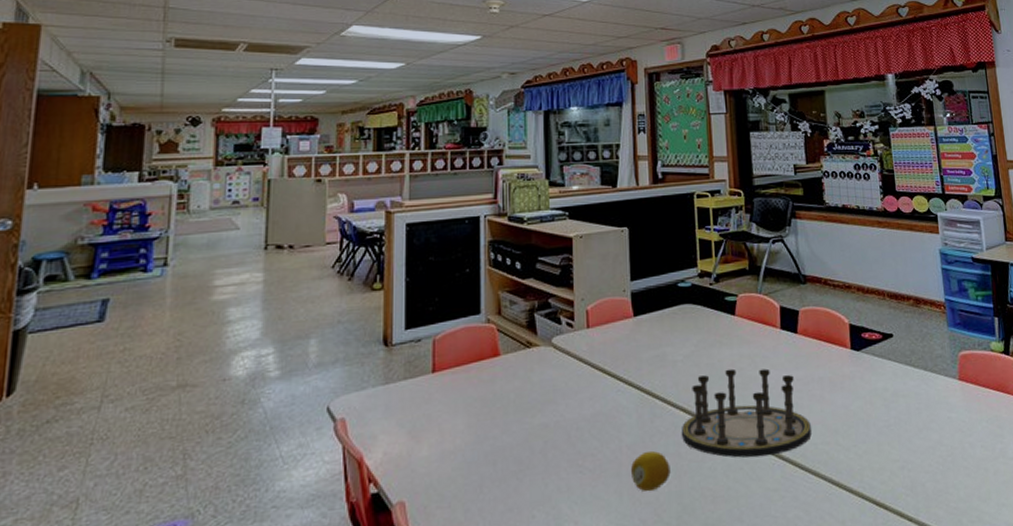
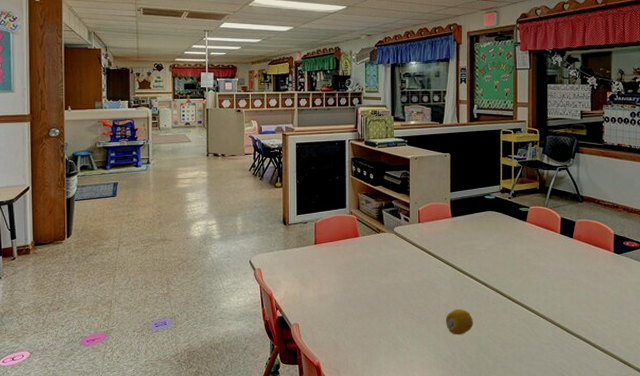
board game: present [682,368,811,458] -> none [483,259,577,321]

